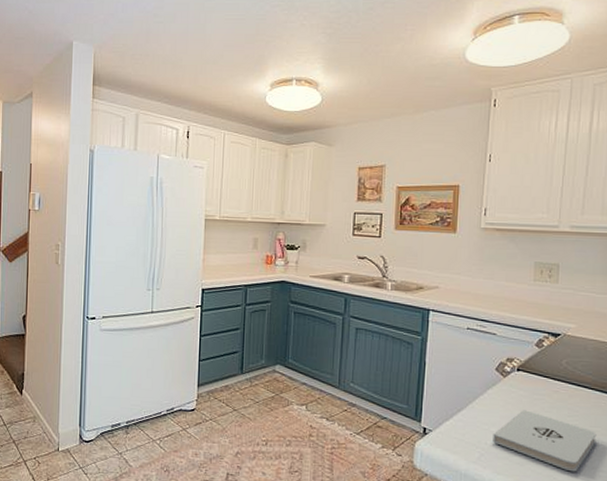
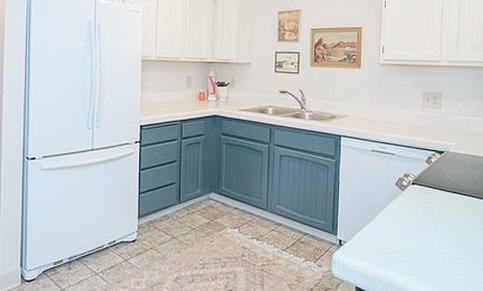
notepad: present [493,410,597,472] -> none [395,218,474,267]

